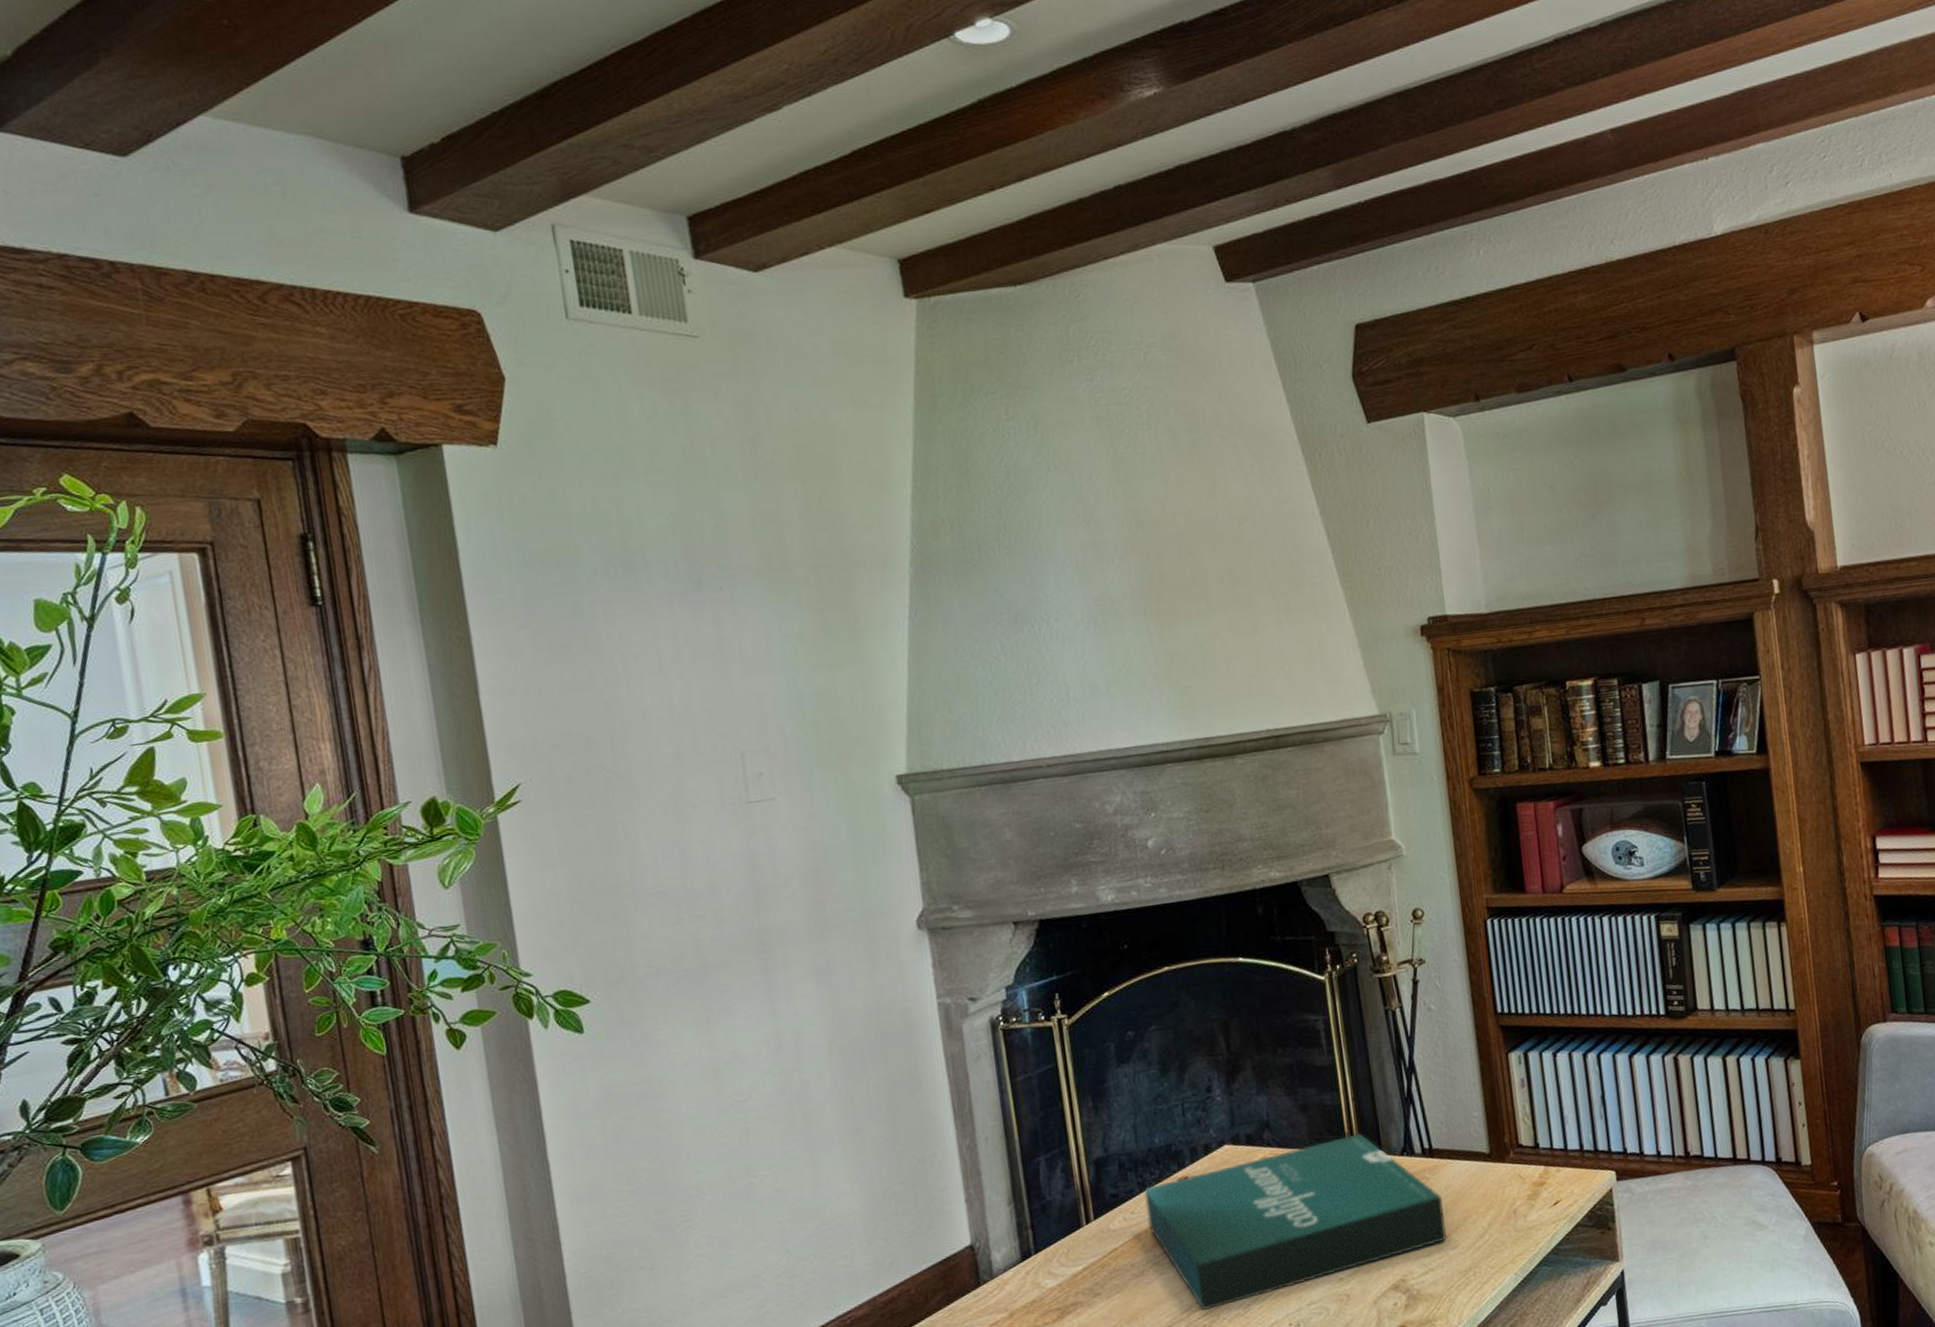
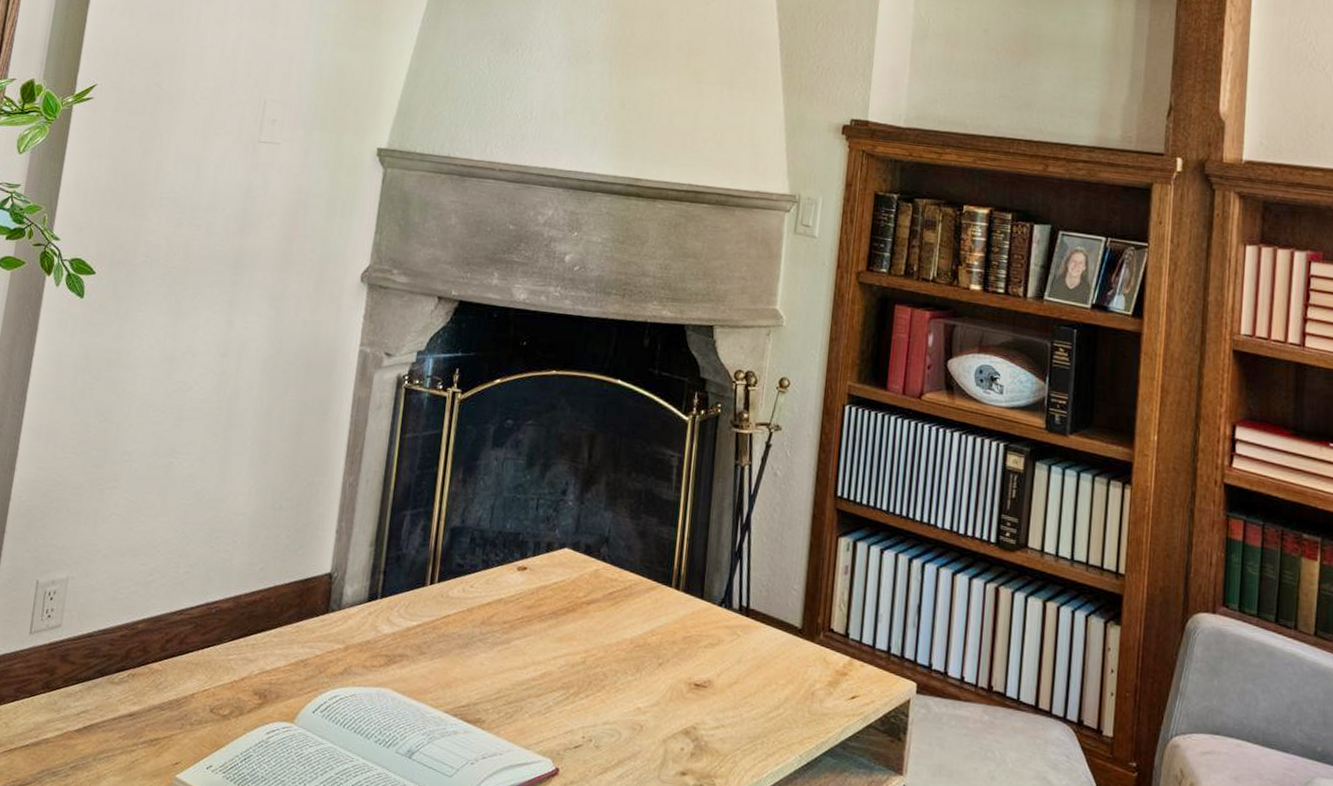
pizza box: present [1144,1133,1448,1311] -> none [482,566,748,702]

